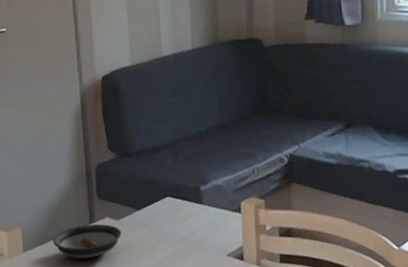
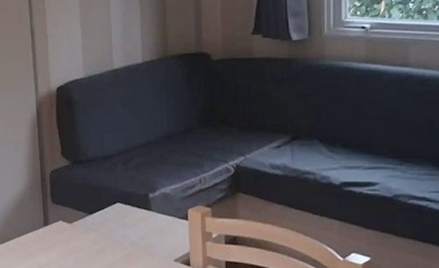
saucer: present [53,224,122,259] -> none [9,227,74,260]

